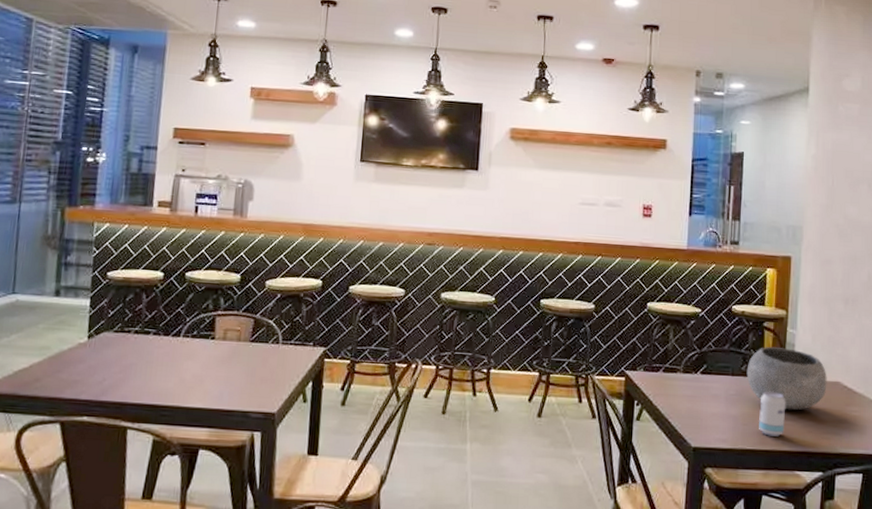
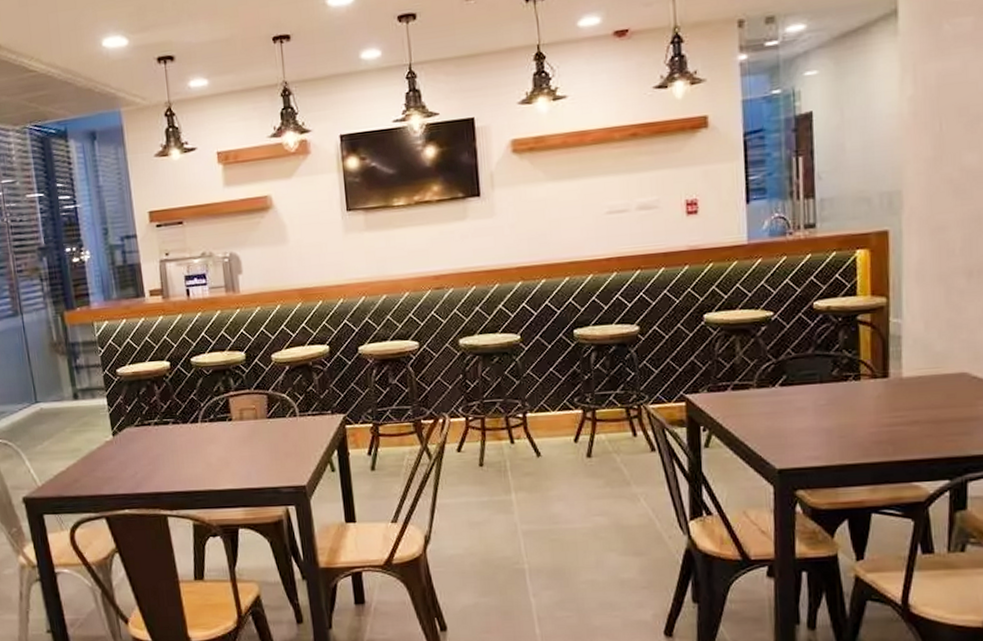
bowl: present [746,346,827,411] -> none [839,341,949,414]
beverage can: present [759,392,786,437] -> none [859,395,895,447]

